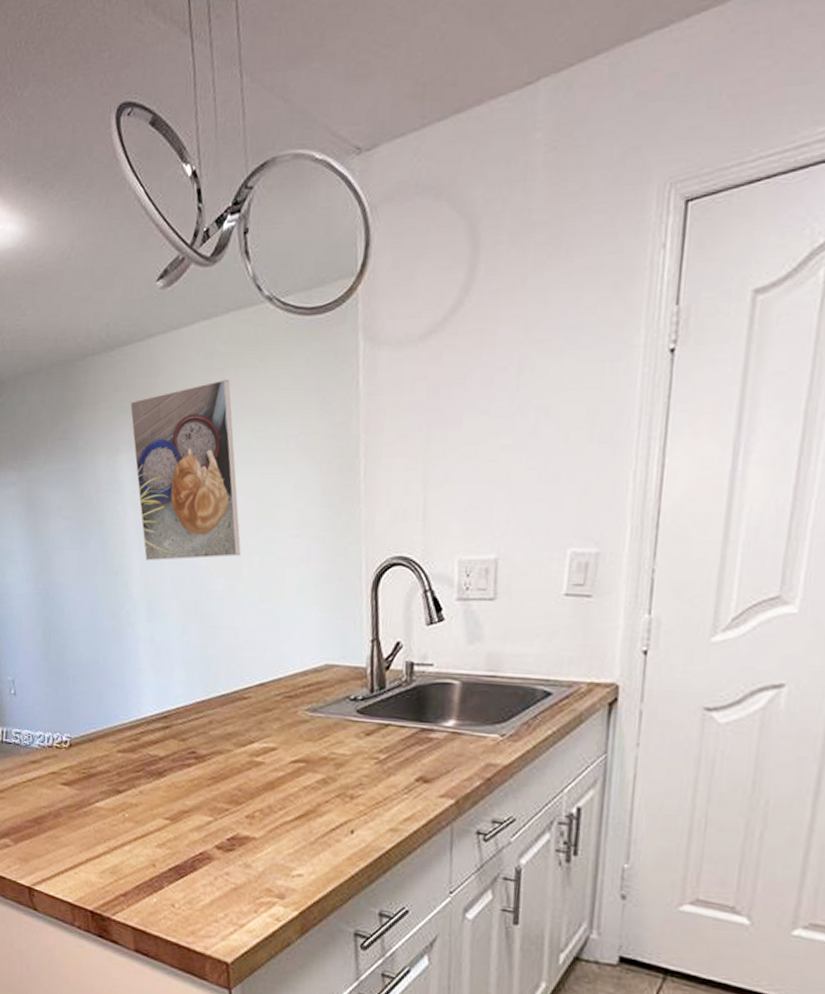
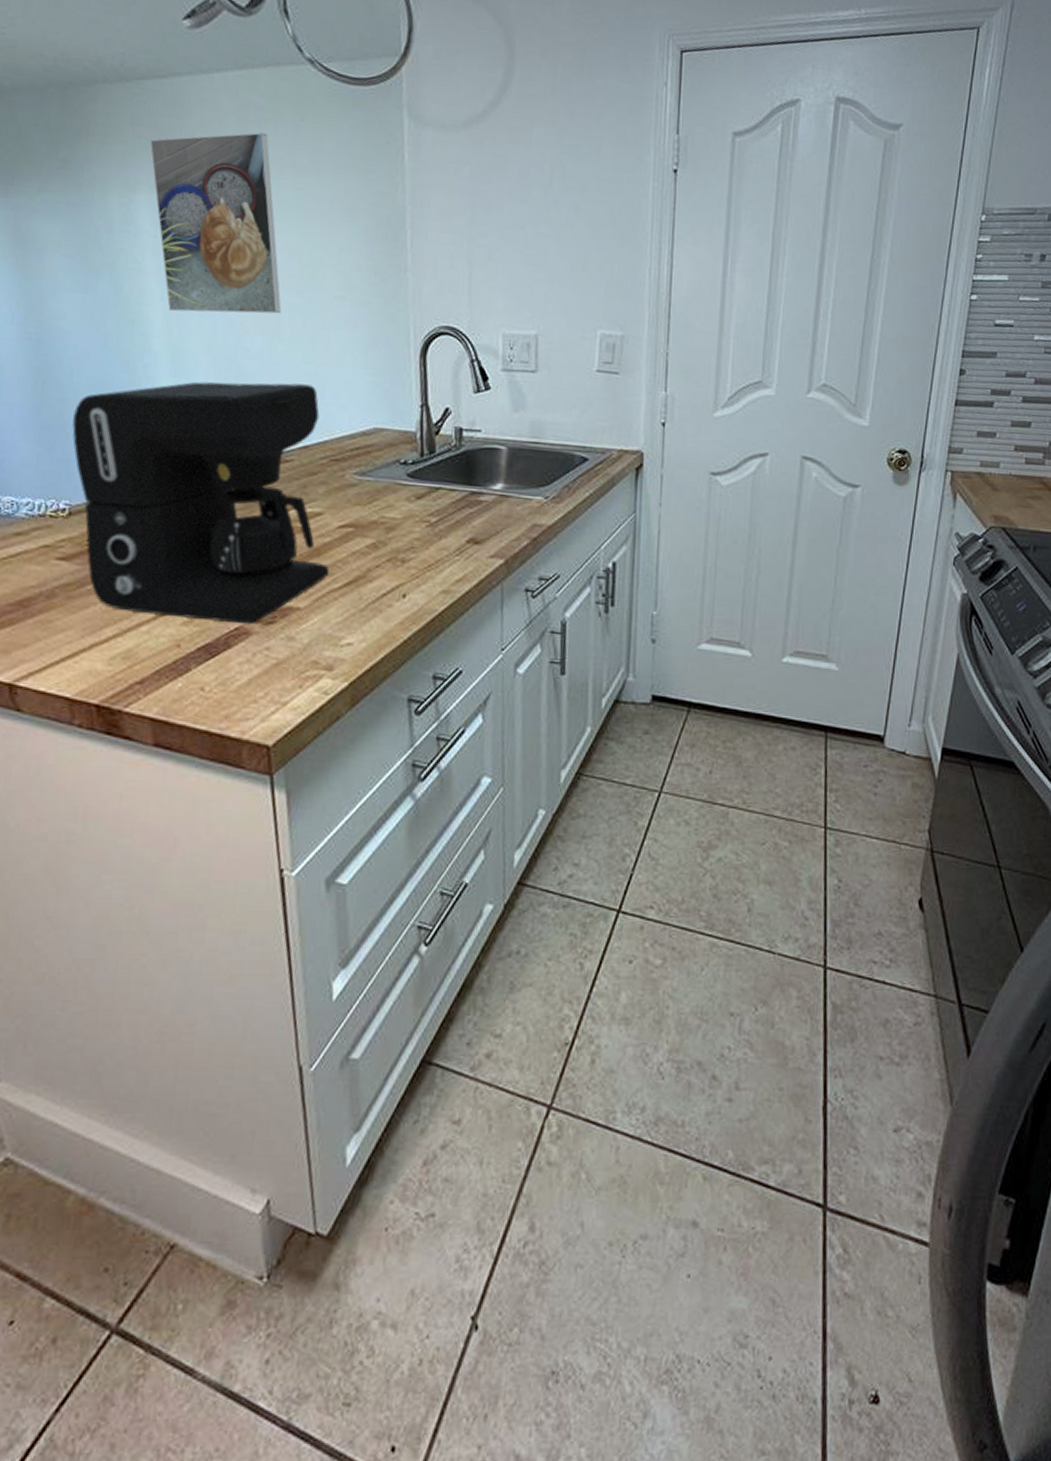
coffee maker: none [71,623,282,851] -> present [72,381,330,625]

